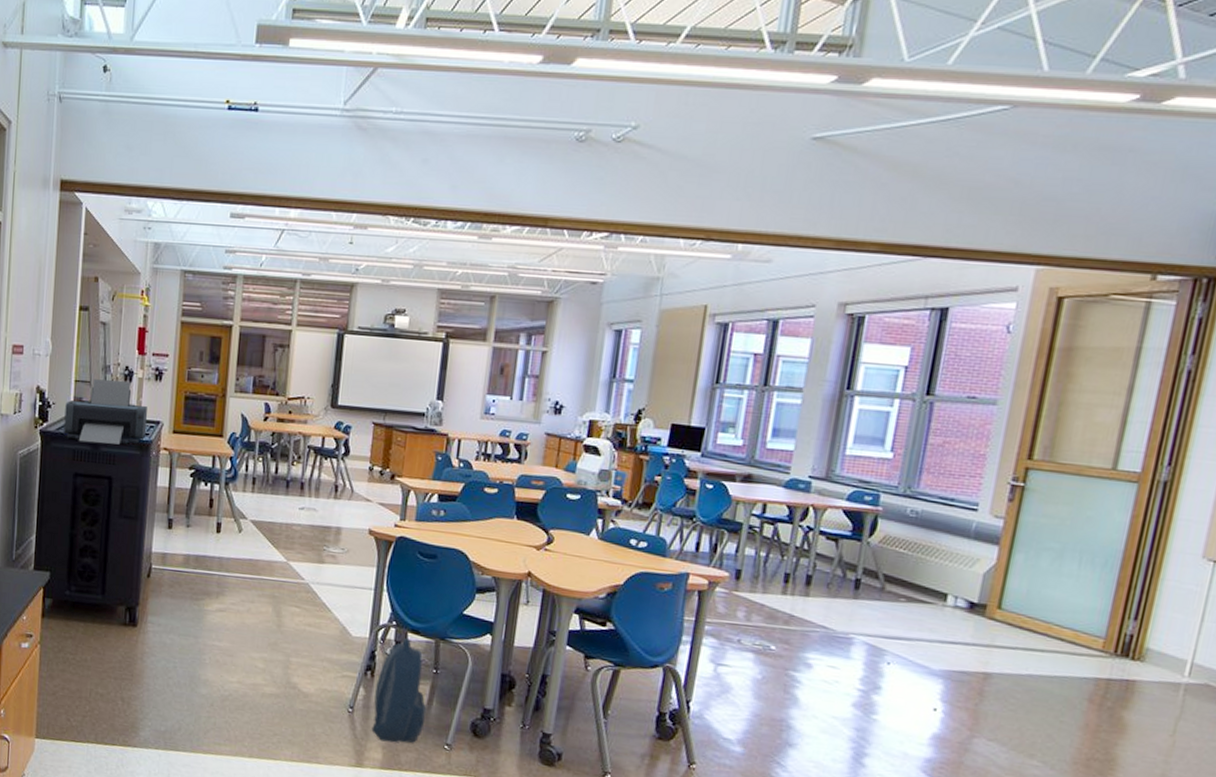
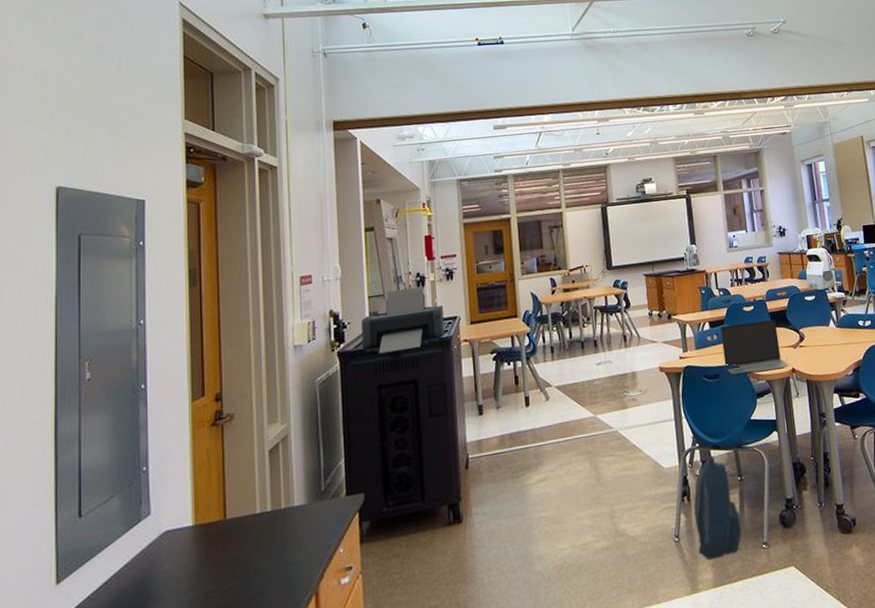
laptop: none [446,503,526,570] -> present [720,319,789,376]

